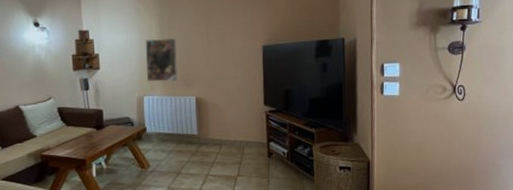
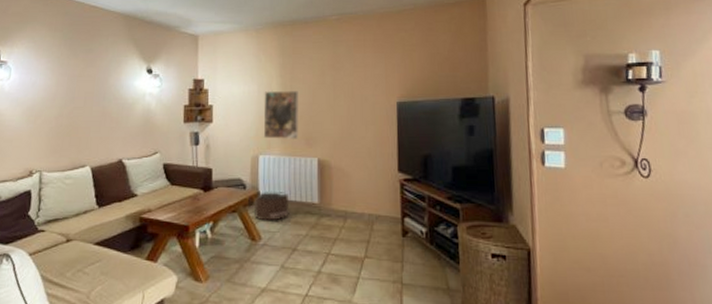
pouf: none [138,127,173,152] -> present [249,192,290,221]

